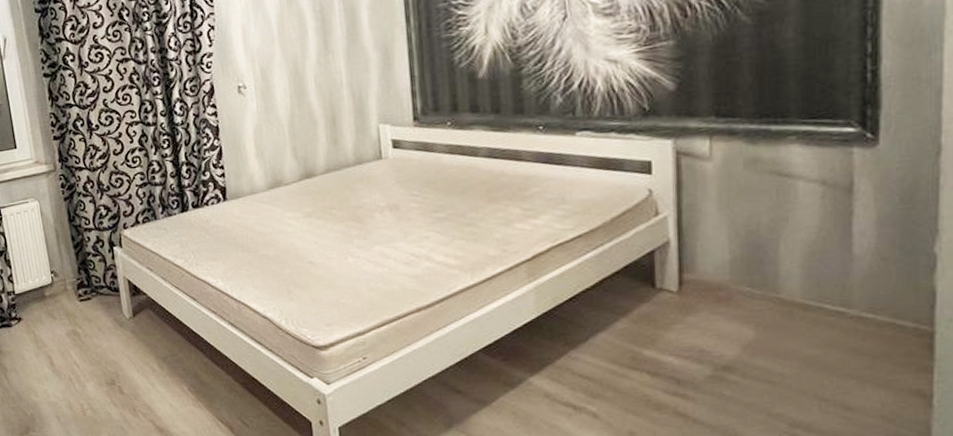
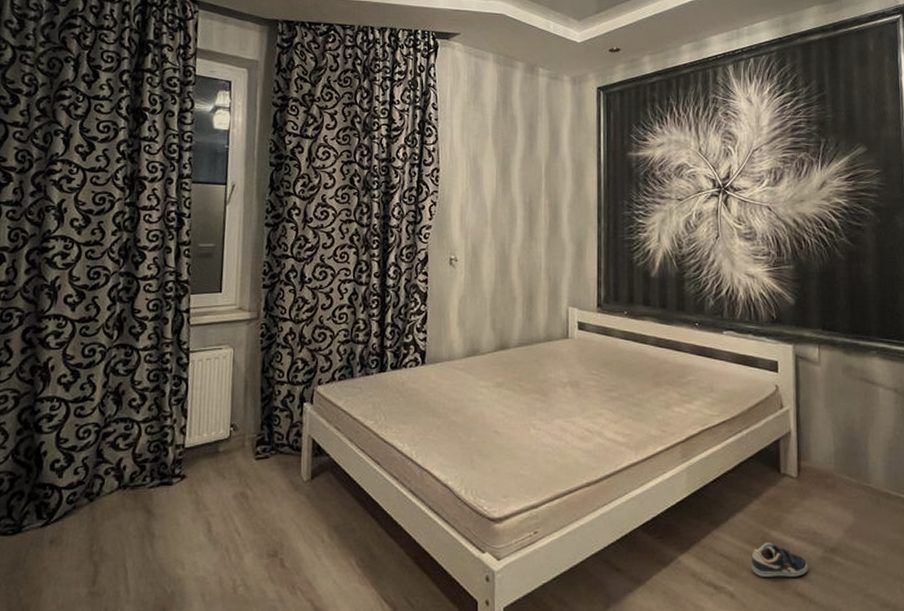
sneaker: none [618,362,692,397] -> present [751,542,808,577]

